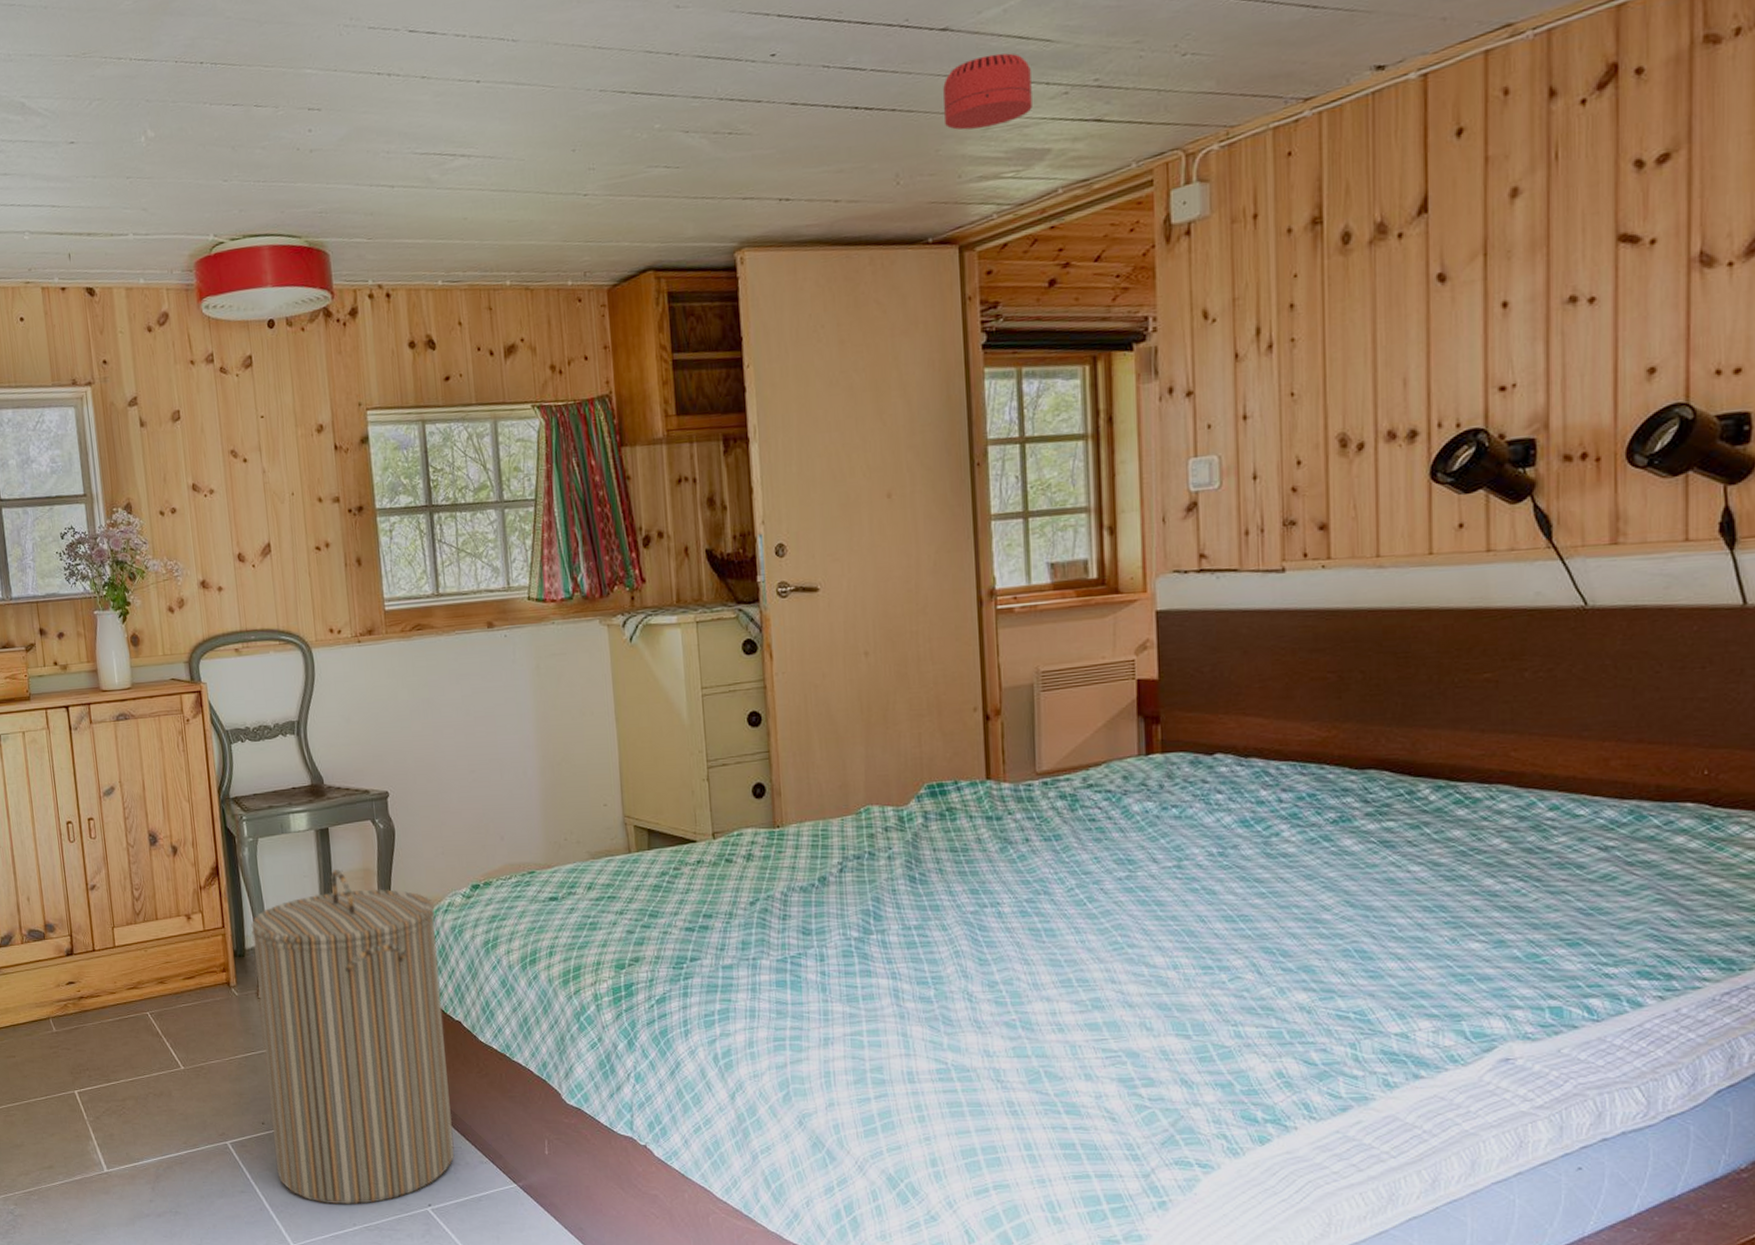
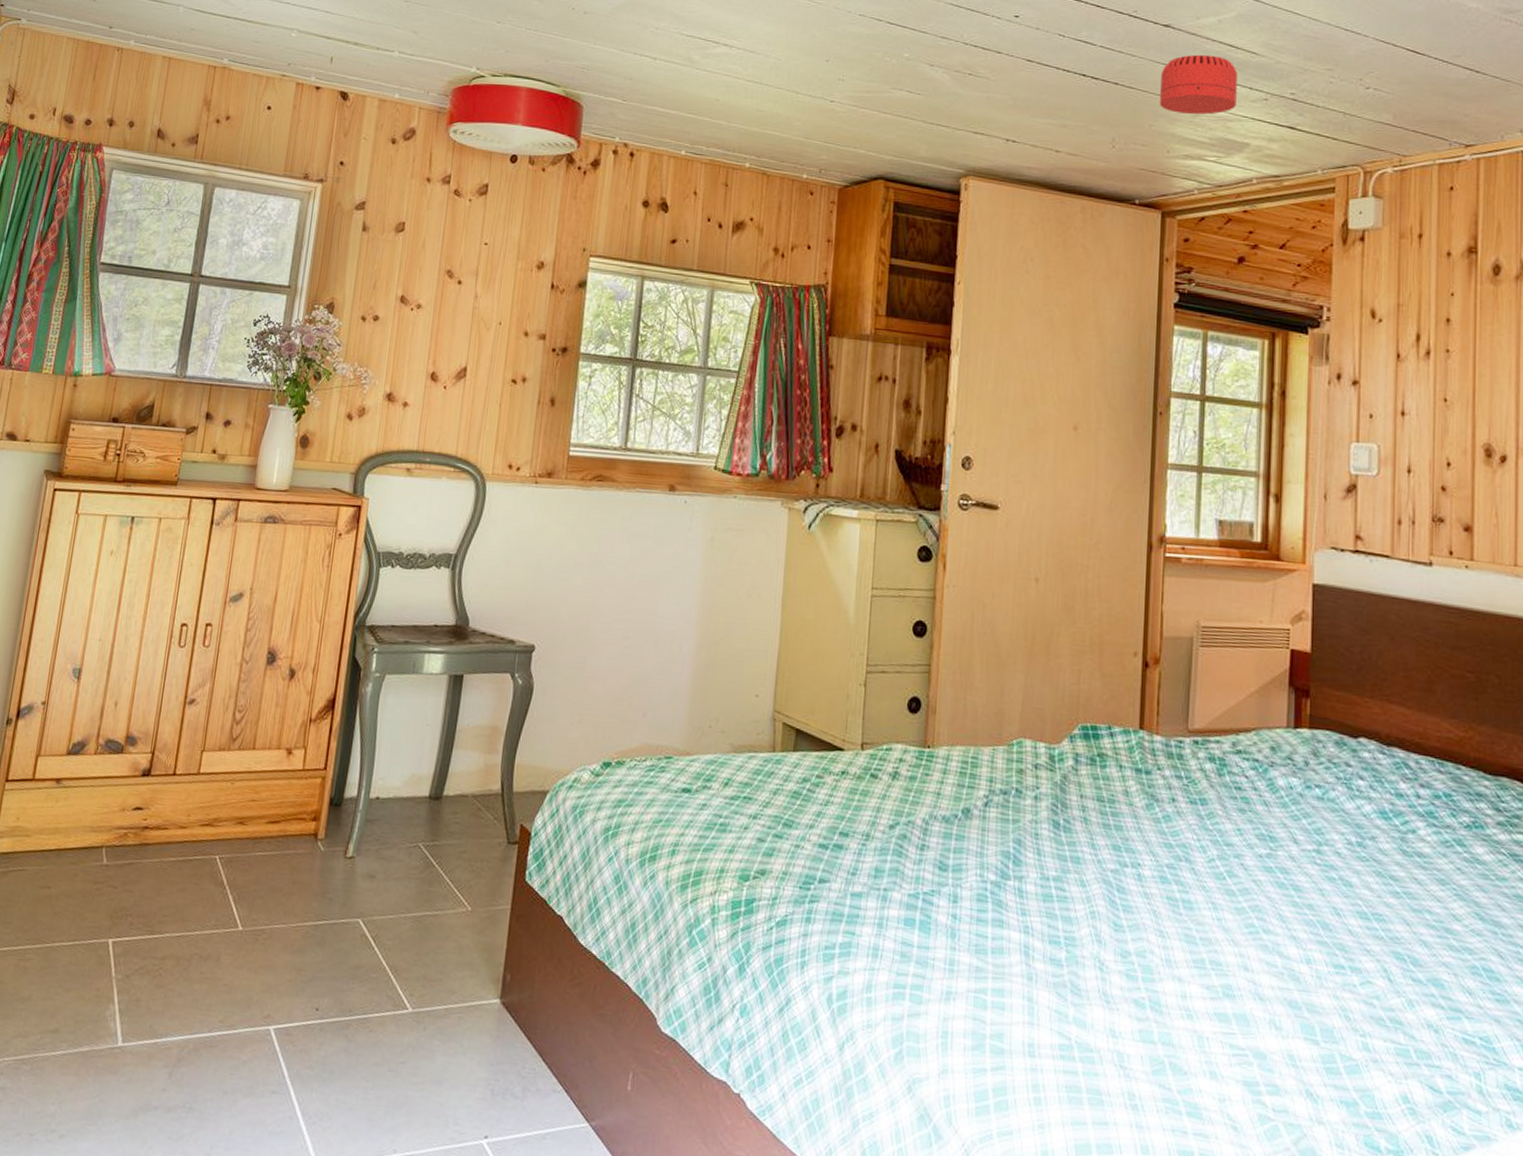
laundry hamper: present [251,870,454,1205] -> none [319,722,559,1126]

